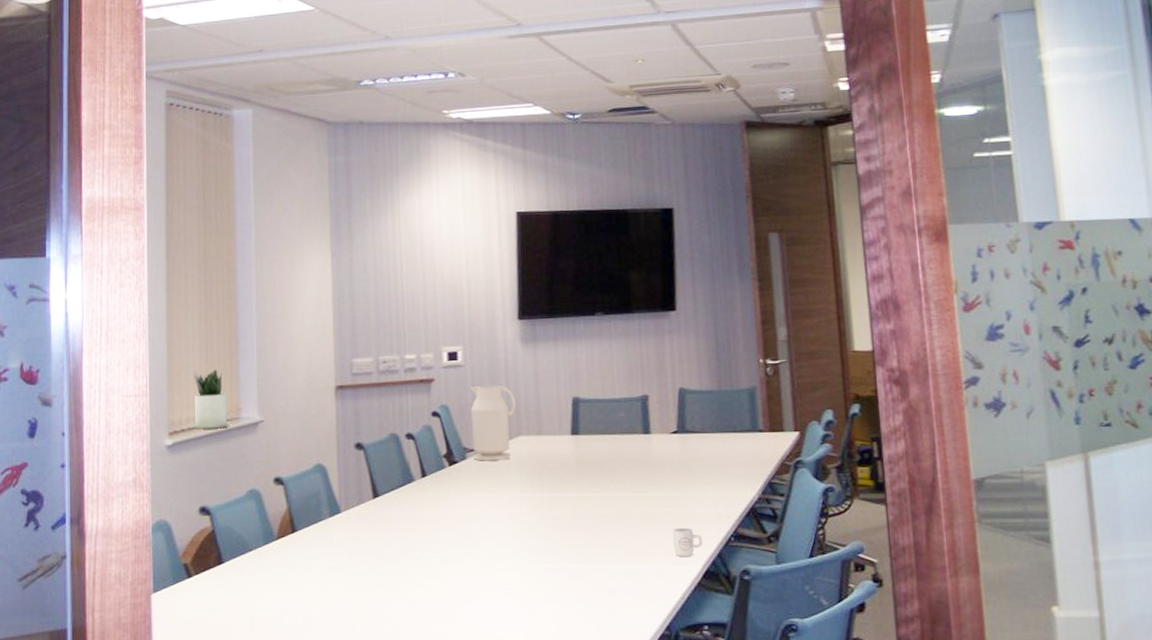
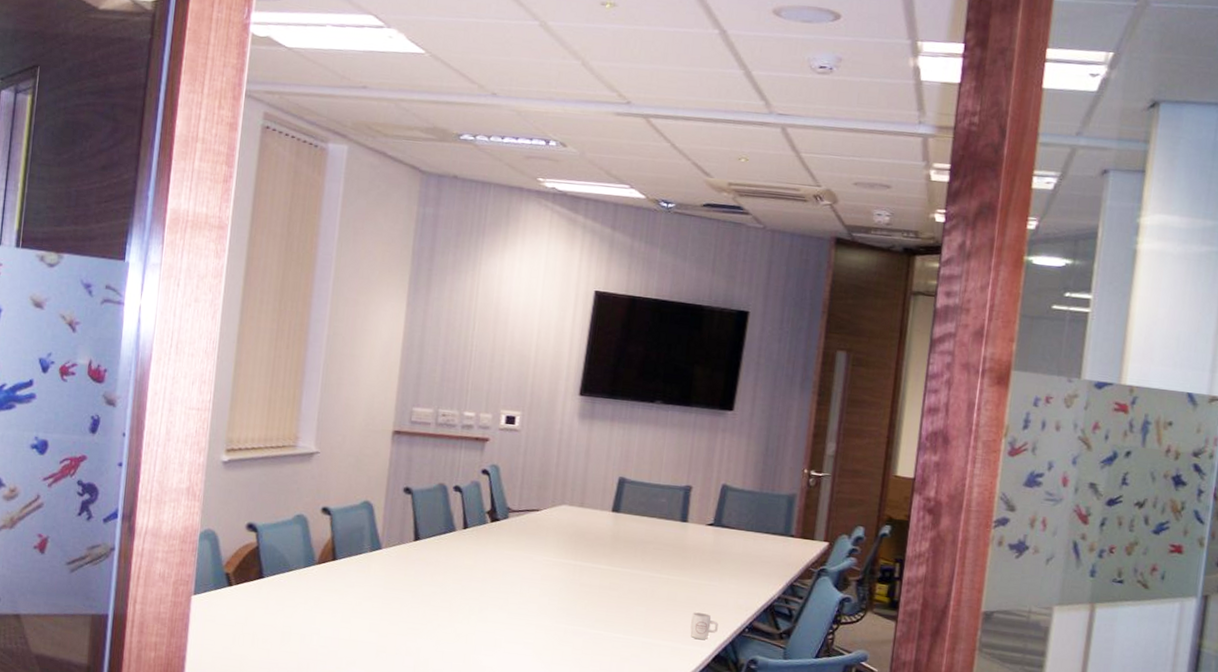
planter: present [192,369,231,430] -> none [249,395,288,453]
water jug: present [469,384,517,461] -> none [514,451,565,525]

